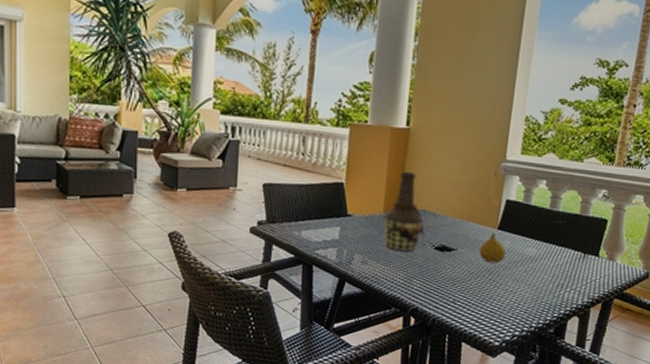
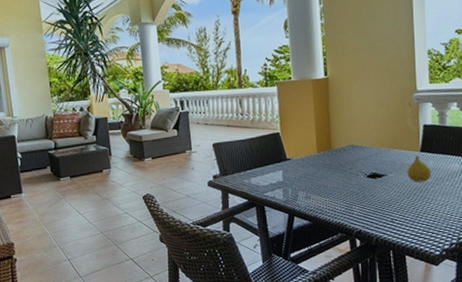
bottle: present [383,170,425,252] -> none [318,113,356,184]

